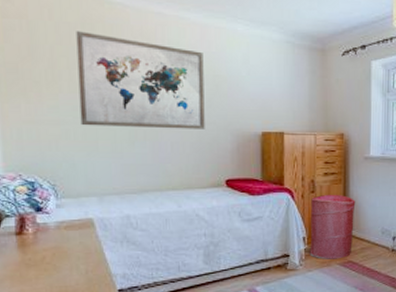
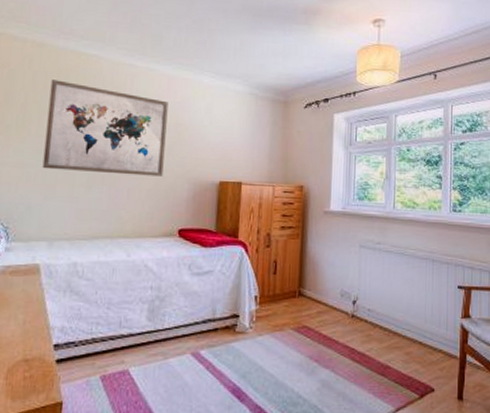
laundry hamper: present [310,194,356,259] -> none [261,249,313,323]

